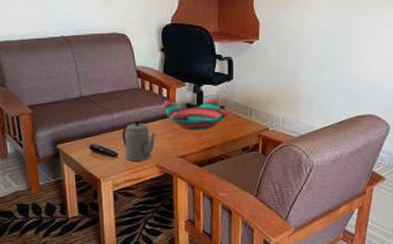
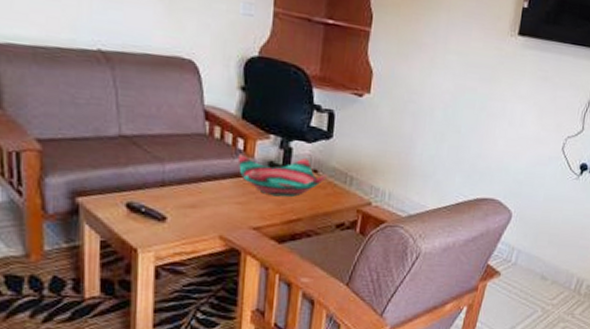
teapot: present [122,120,156,161] -> none [175,175,223,230]

